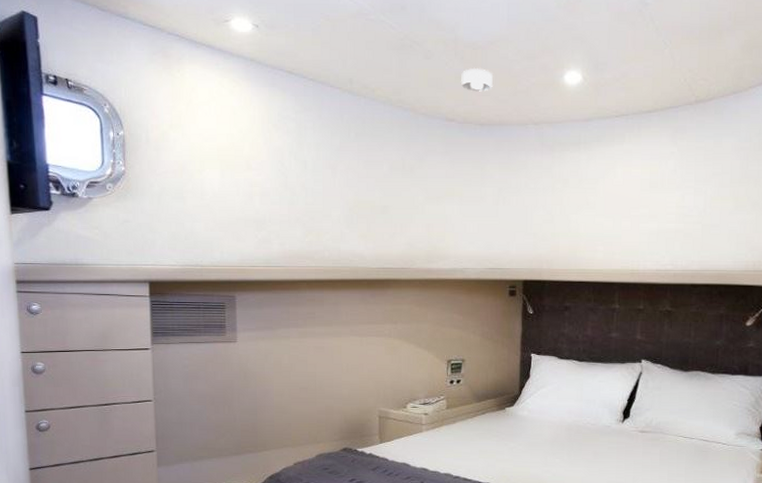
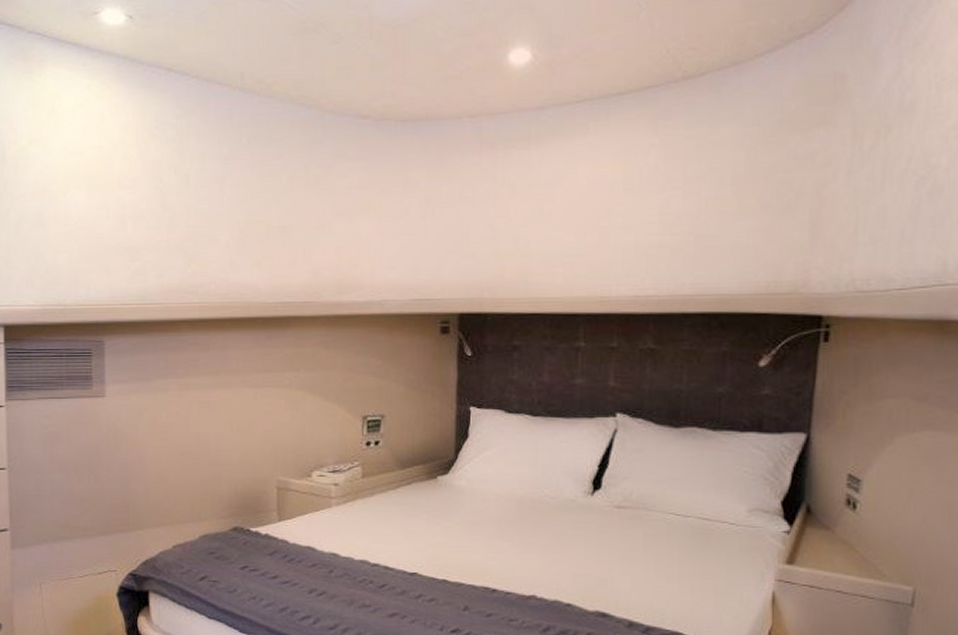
smoke detector: present [460,67,494,92] -> none [376,50,418,81]

